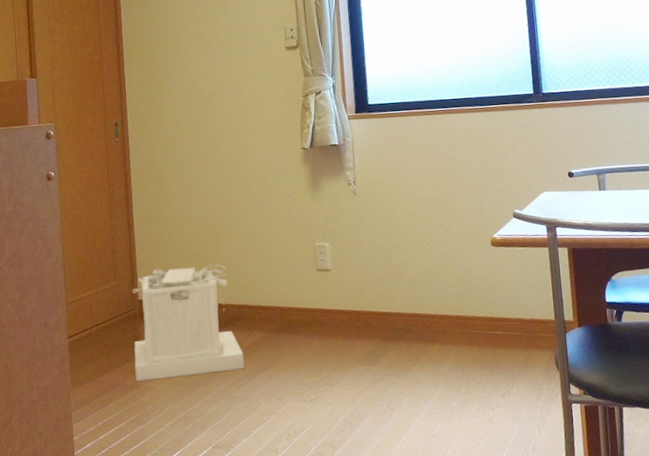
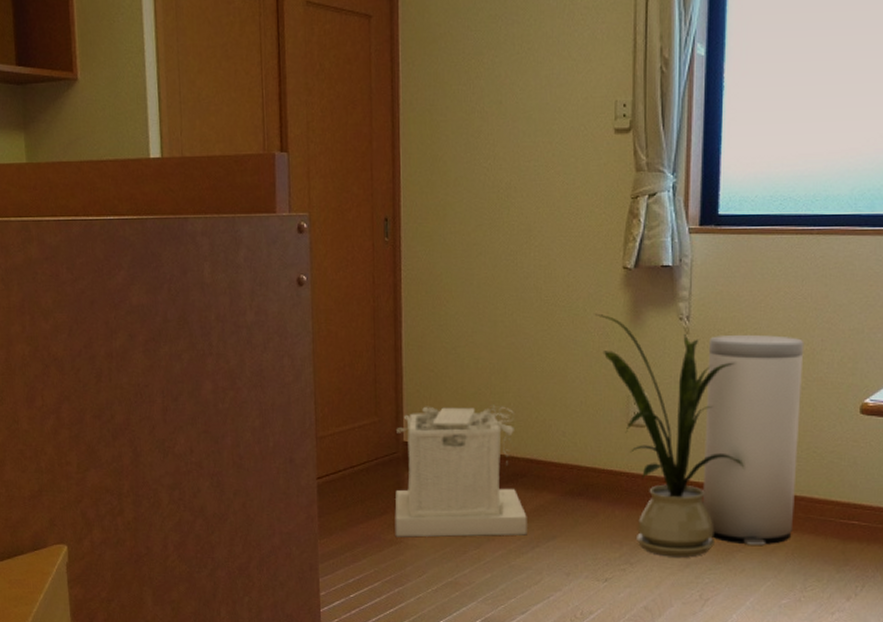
house plant: none [284,185,410,375] -> present [596,315,744,557]
pedal bin: none [372,191,454,360] -> present [702,334,804,547]

